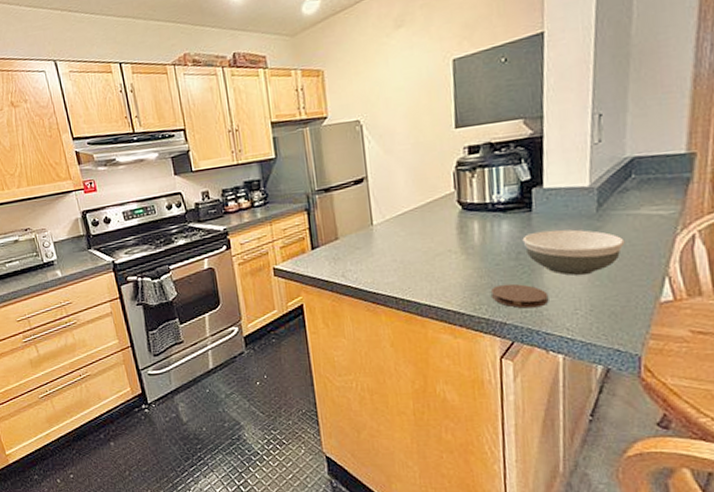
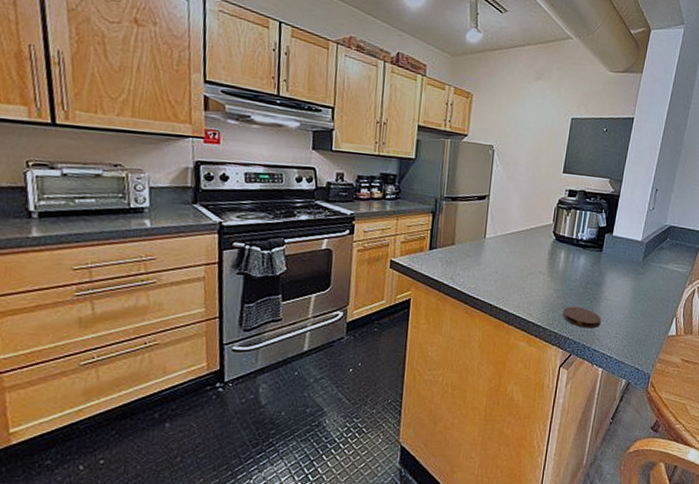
bowl: present [522,229,625,276] -> none [592,268,655,308]

